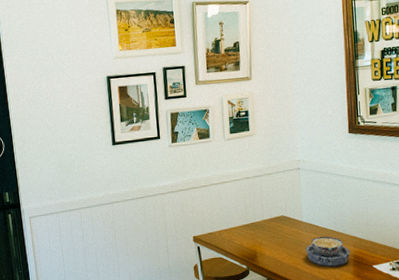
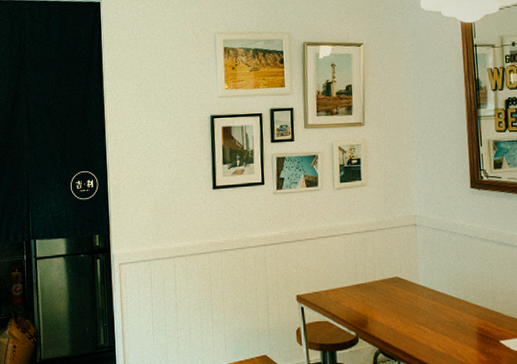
bowl: present [305,236,351,267] -> none [422,303,474,340]

